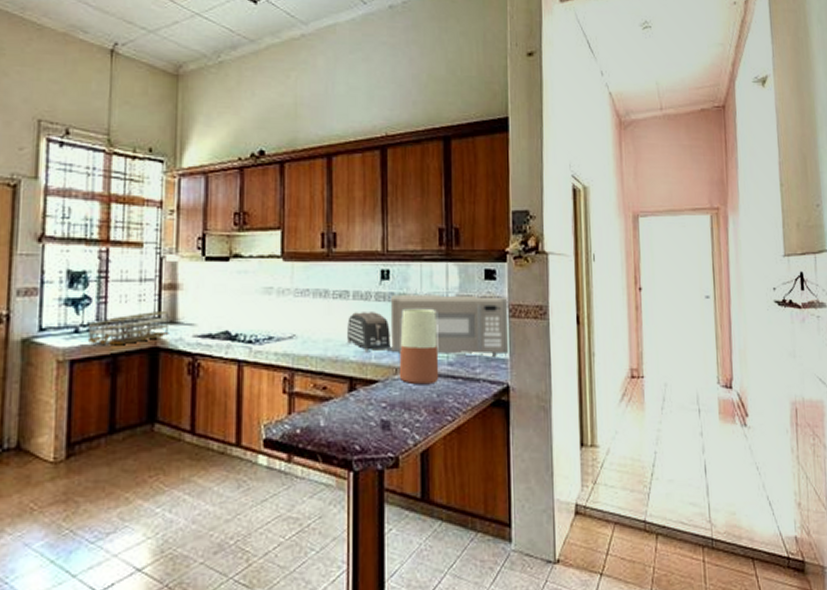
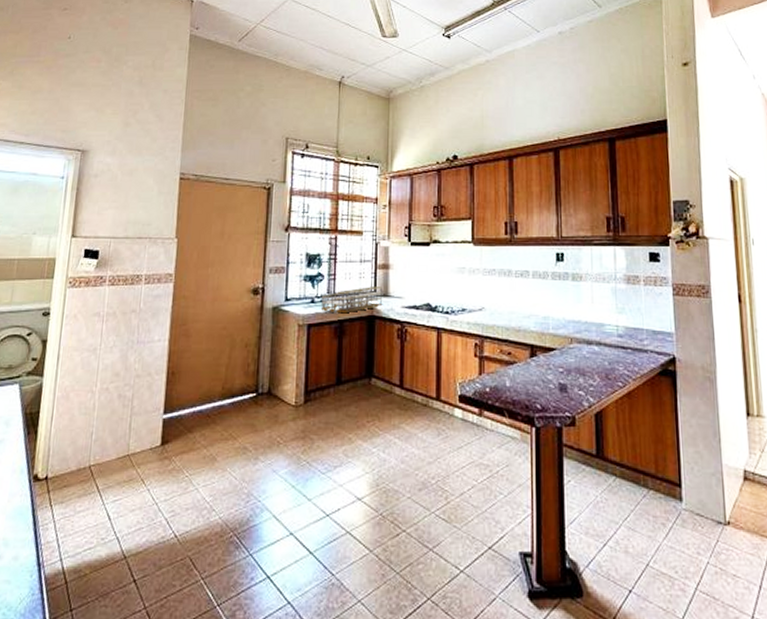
toaster: present [347,312,390,352] -> none [528,289,566,324]
microwave: present [390,295,511,358] -> none [565,275,676,332]
vase: present [399,308,439,385] -> none [573,286,610,354]

